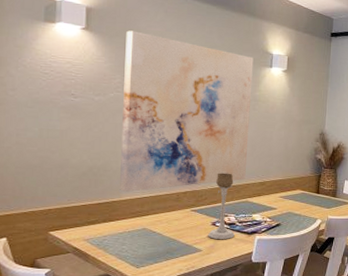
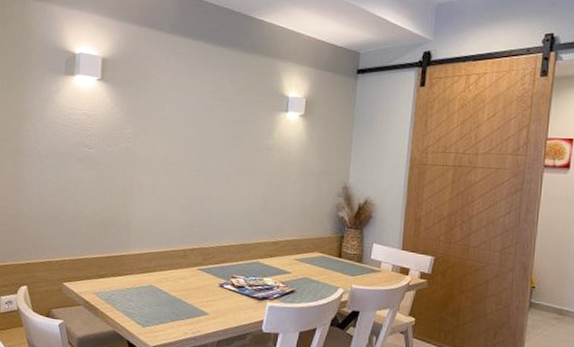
wall art: present [120,30,254,192] -> none [128,79,267,246]
candle holder: present [208,173,235,240] -> none [215,229,244,304]

